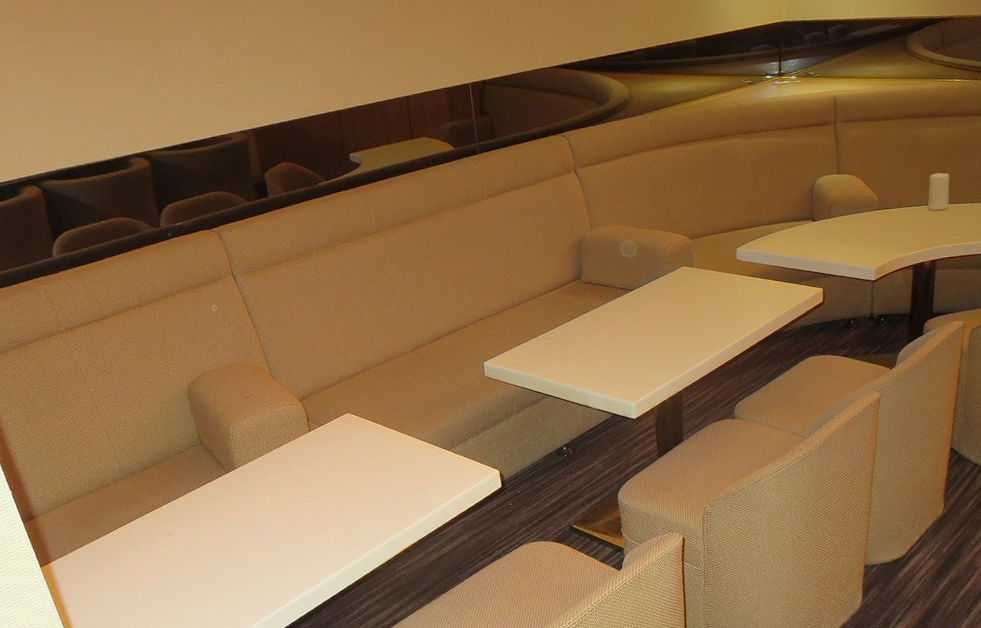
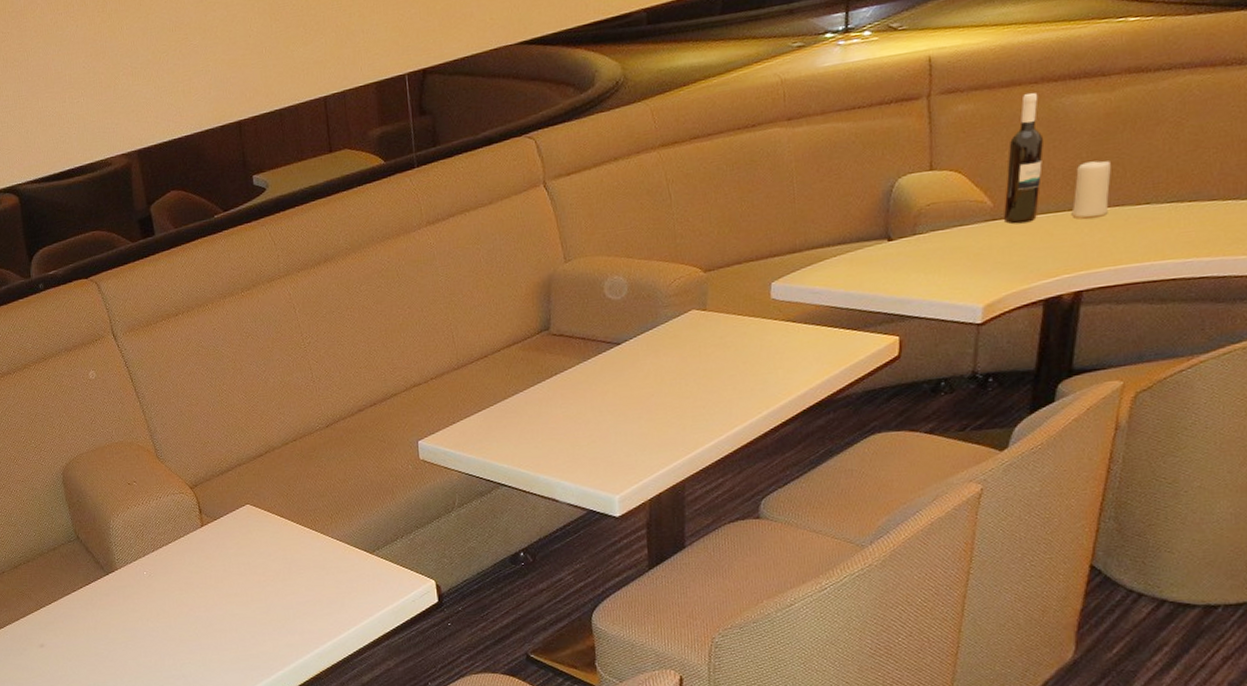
wine bottle: none [885,125,908,213] -> present [1003,92,1045,225]

